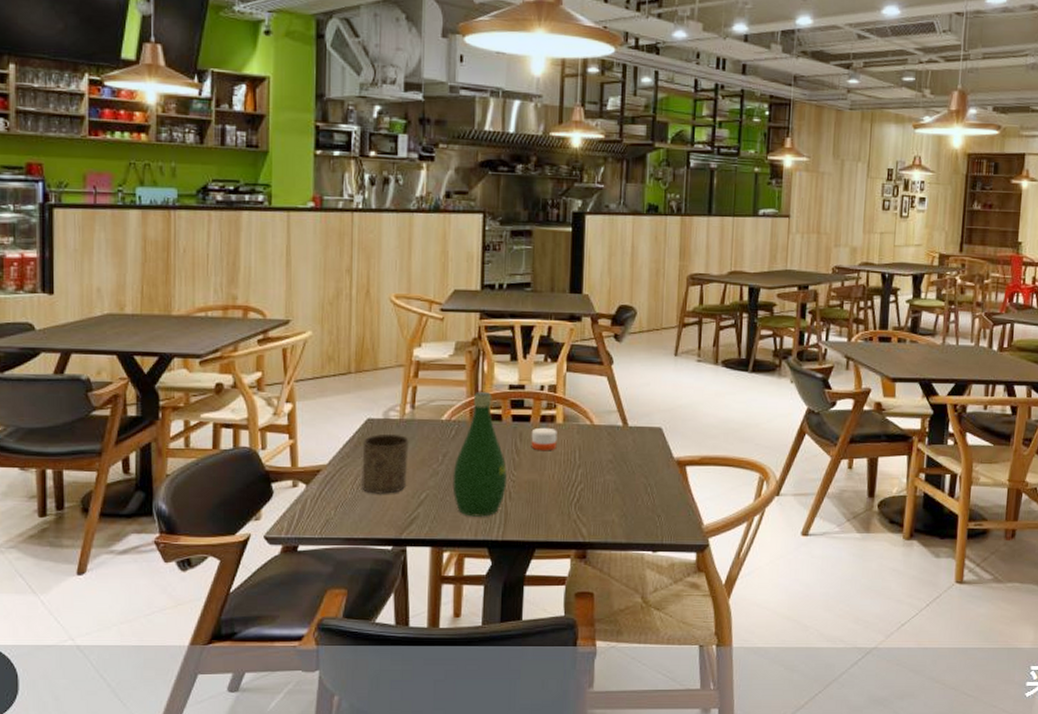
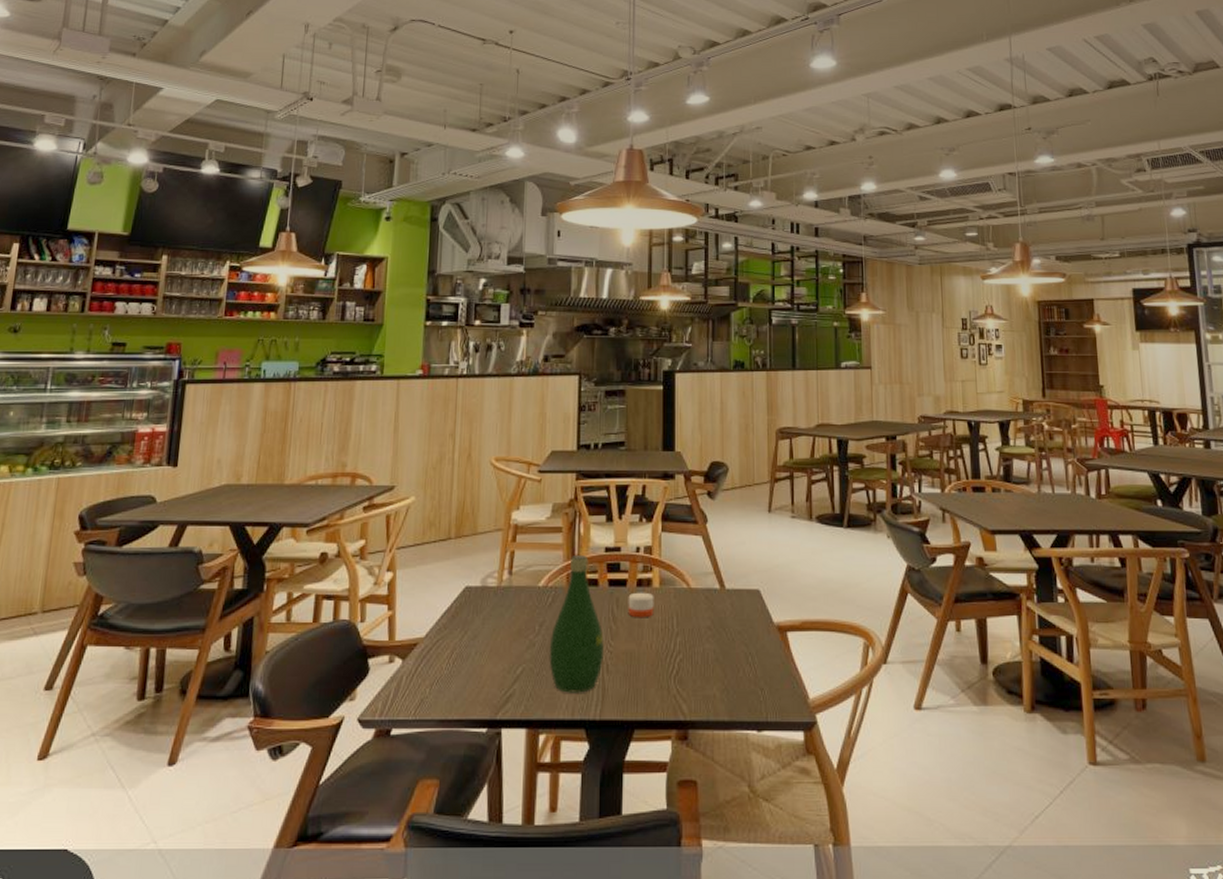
cup: present [360,433,409,494] -> none [456,602,506,669]

